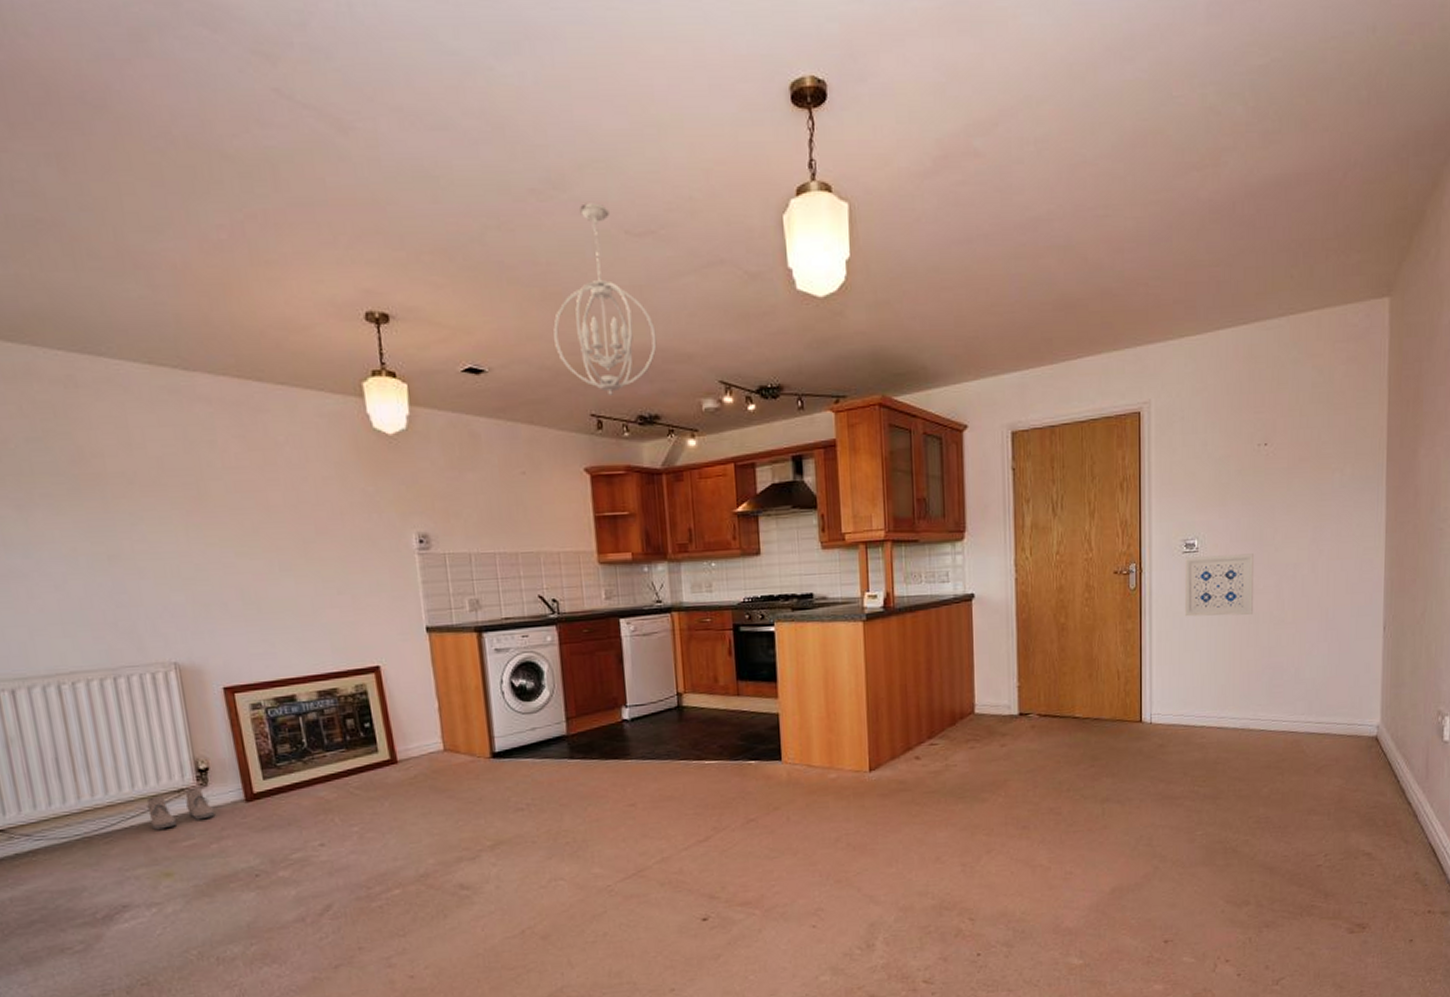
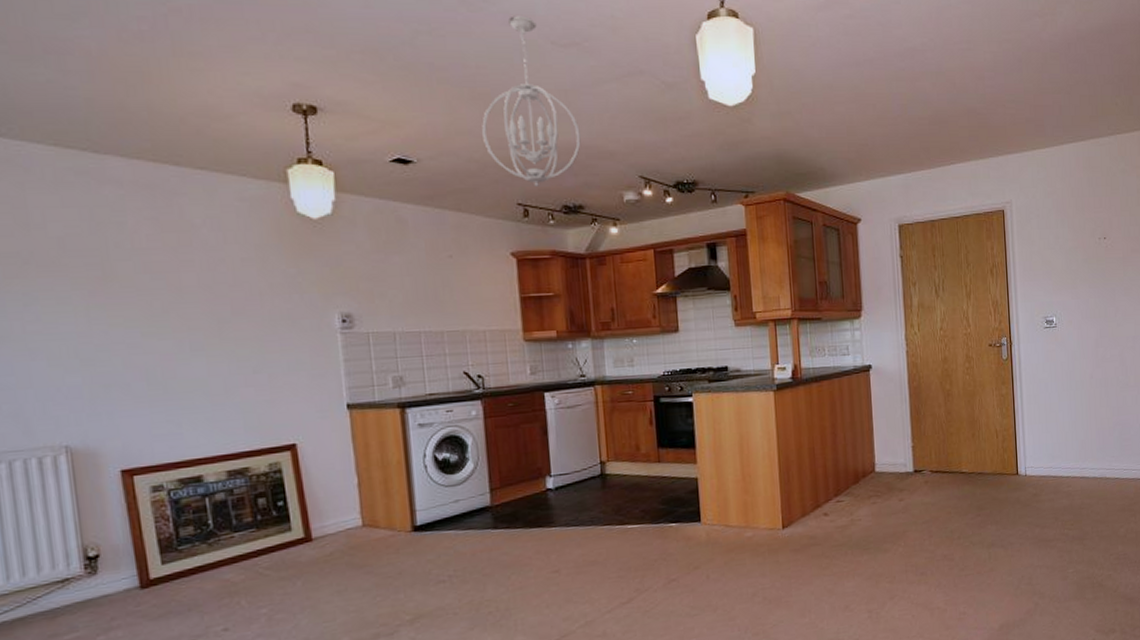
boots: present [146,788,216,830] -> none [23,577,105,625]
wall art: present [1184,553,1253,617] -> none [1046,328,1103,383]

